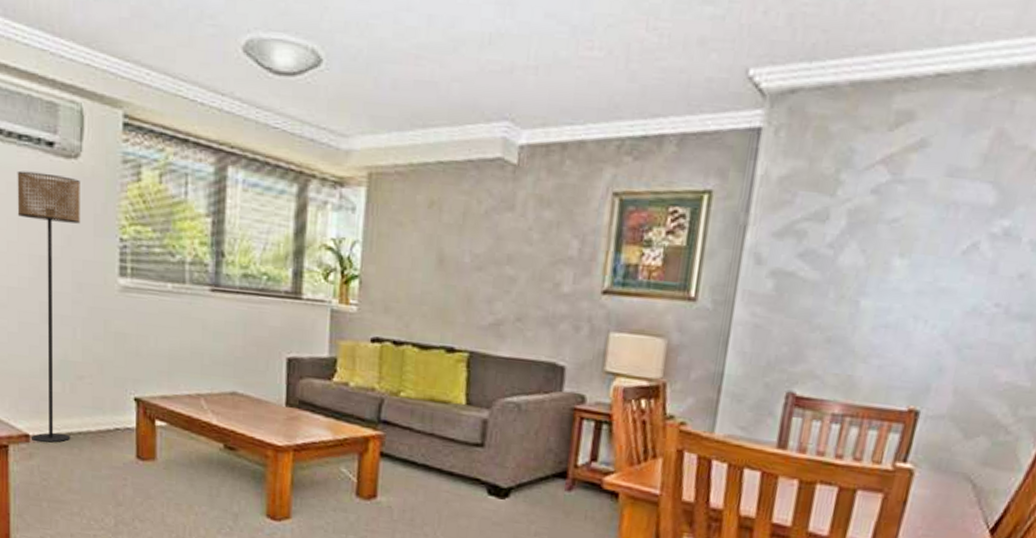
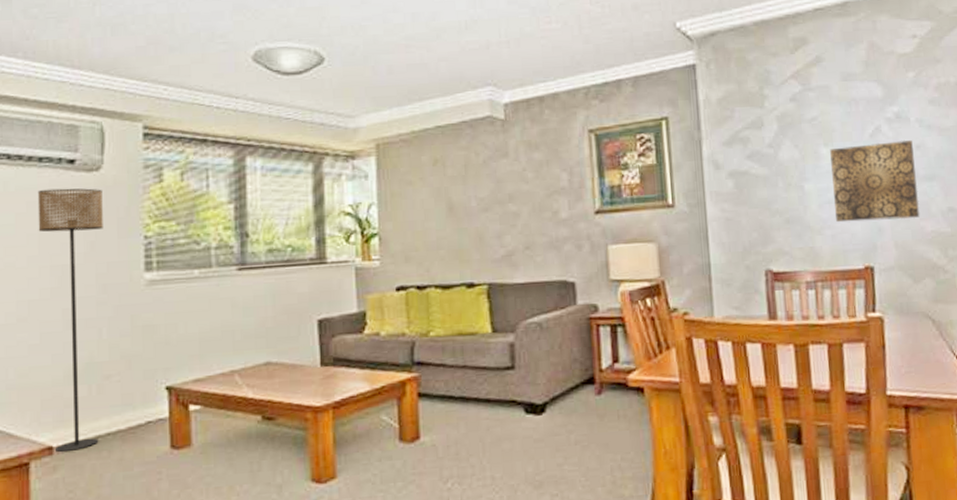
wall art: none [889,261,1016,364] -> present [830,140,920,223]

